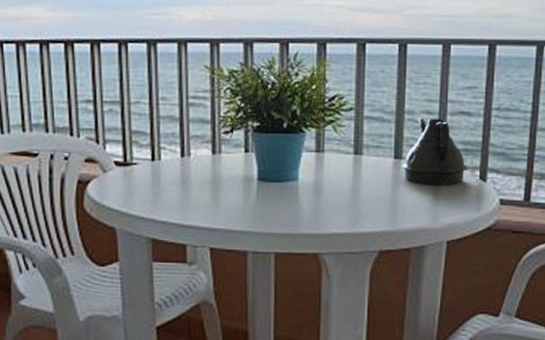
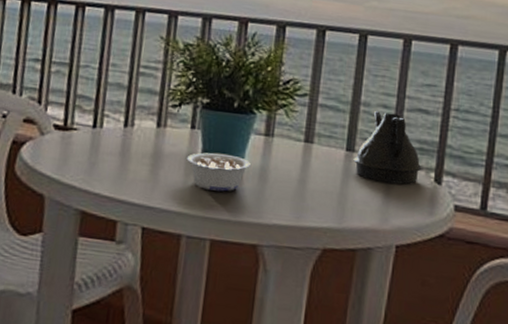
legume: none [244,173,305,208] -> present [186,152,251,192]

